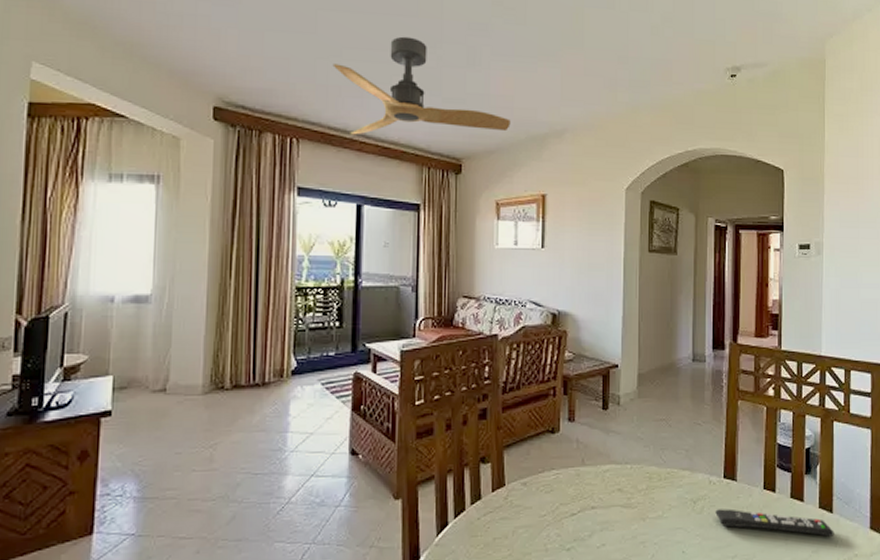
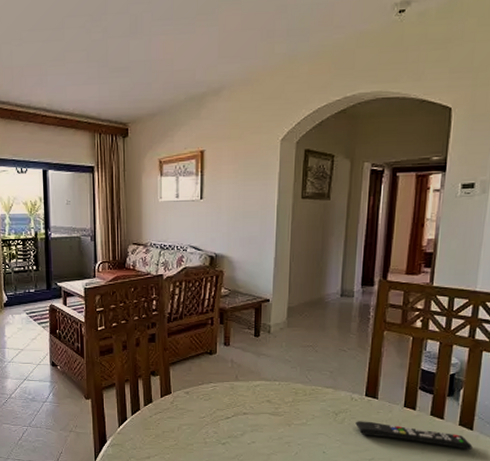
ceiling fan: present [332,36,511,135] -> none [15,13,171,110]

